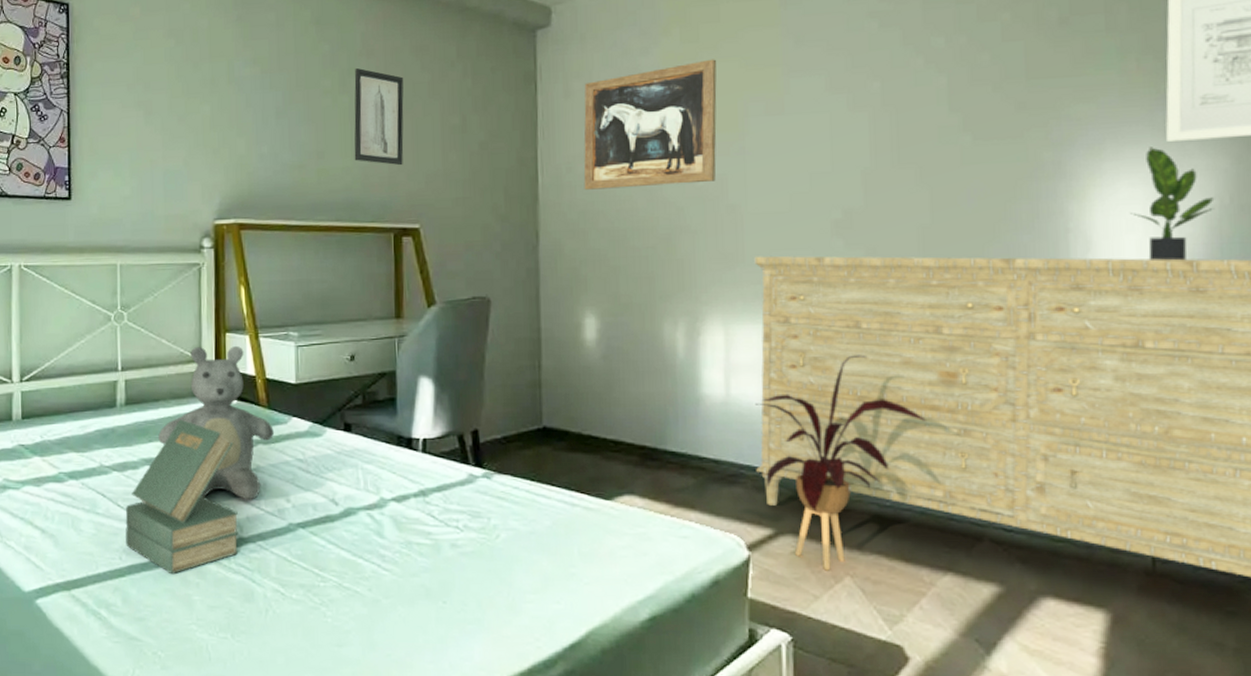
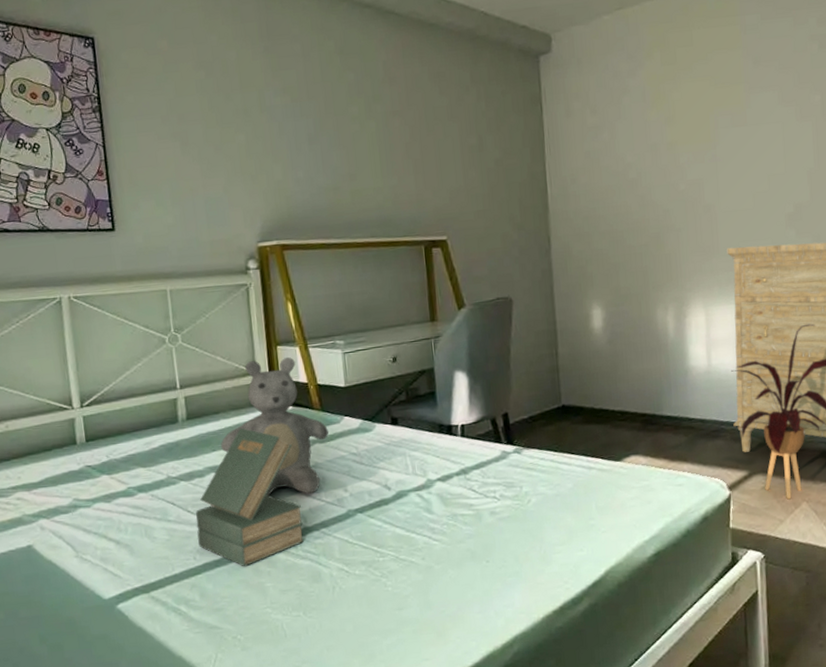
wall art: present [354,68,404,166] -> none [379,95,429,184]
wall art: present [583,59,717,190] -> none [583,79,694,198]

